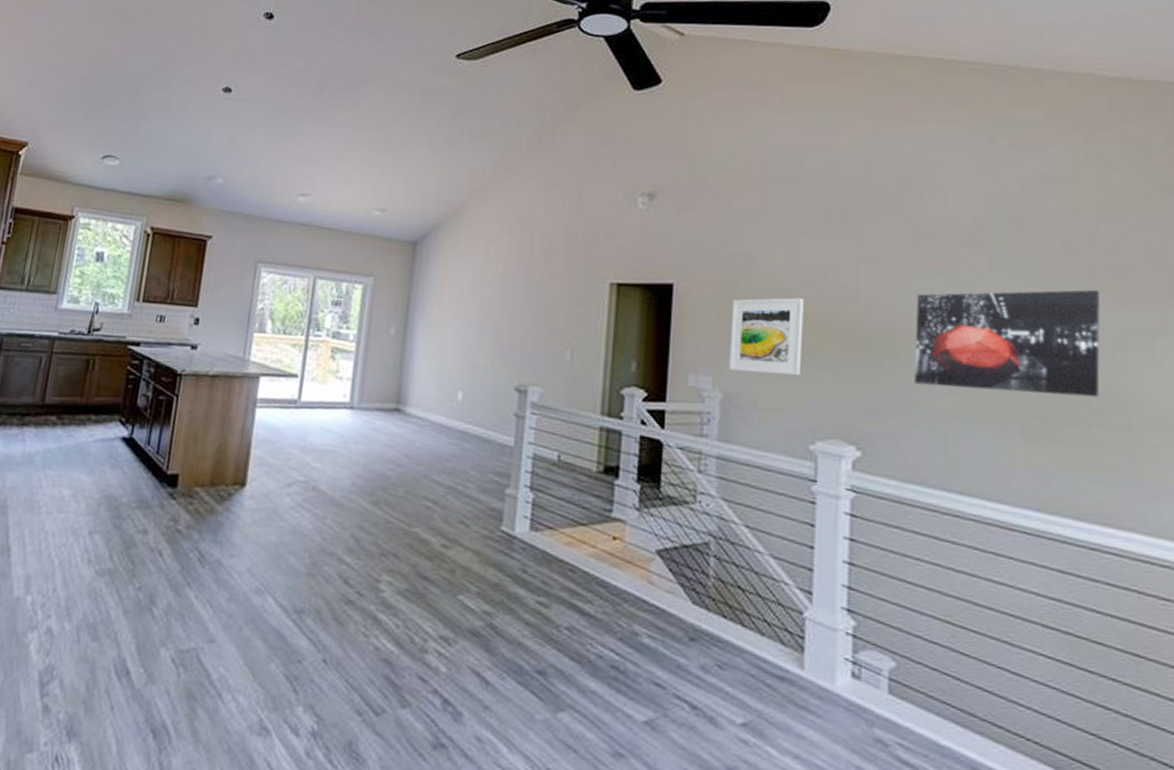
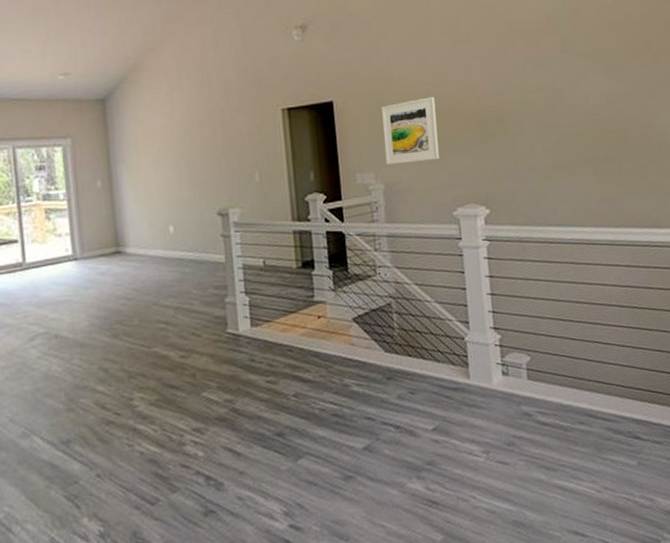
wall art: present [915,289,1100,398] -> none [514,56,640,150]

